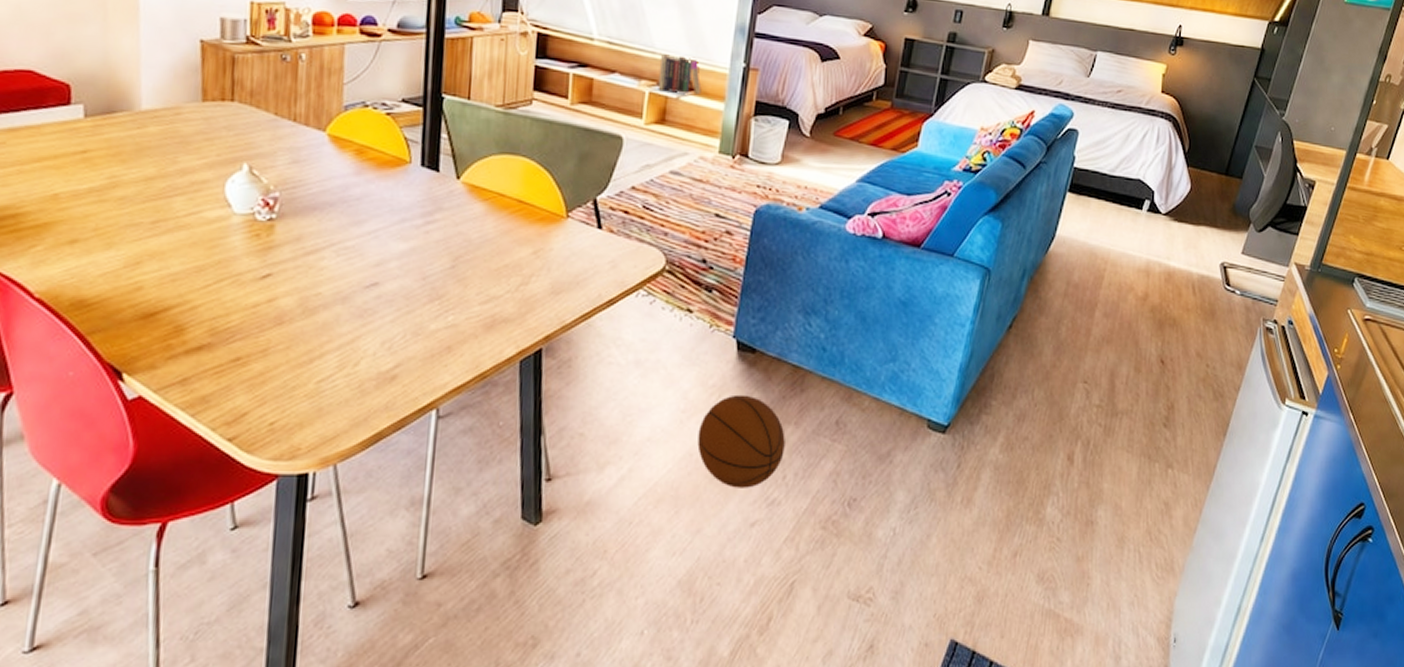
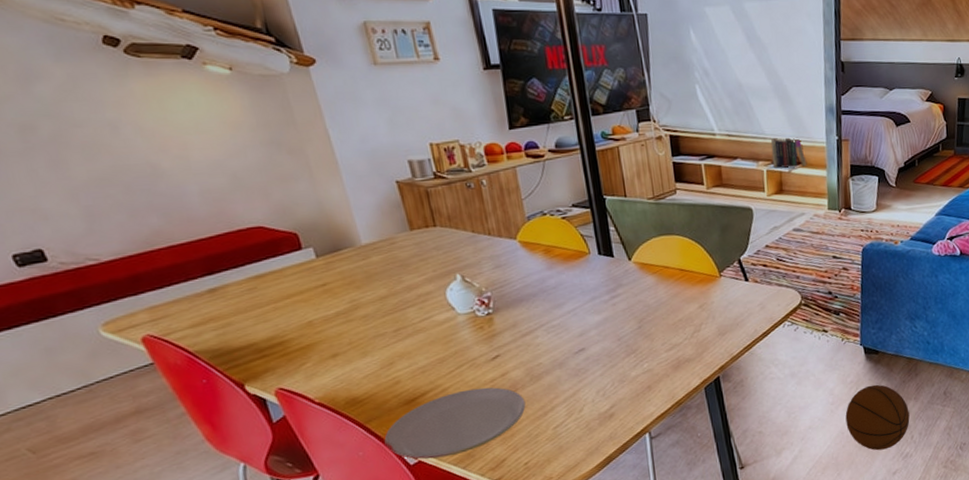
plate: none [103,312,290,397] -> present [384,387,526,459]

